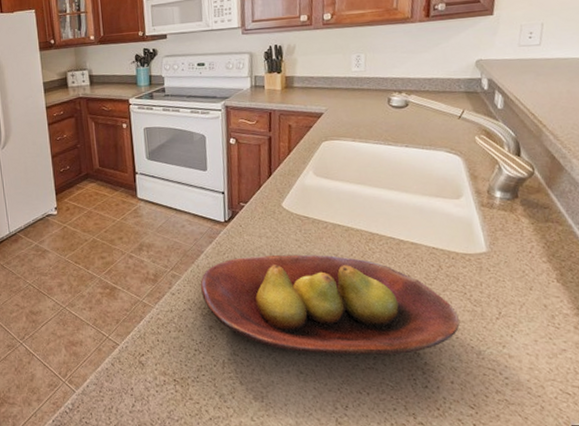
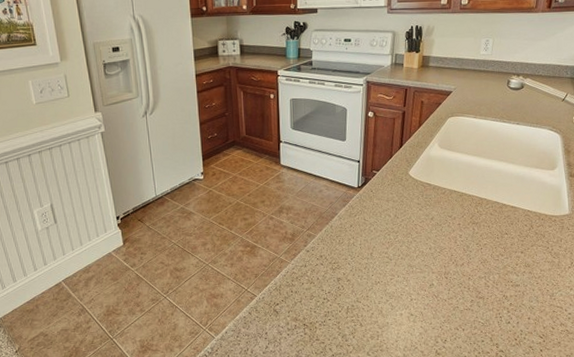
fruit bowl: present [200,254,460,355] -> none [332,216,540,300]

